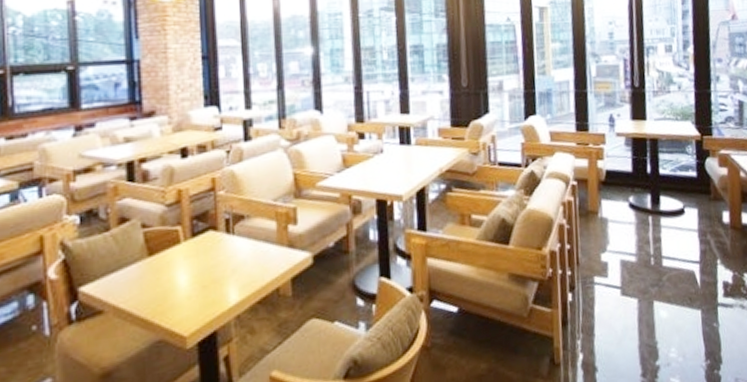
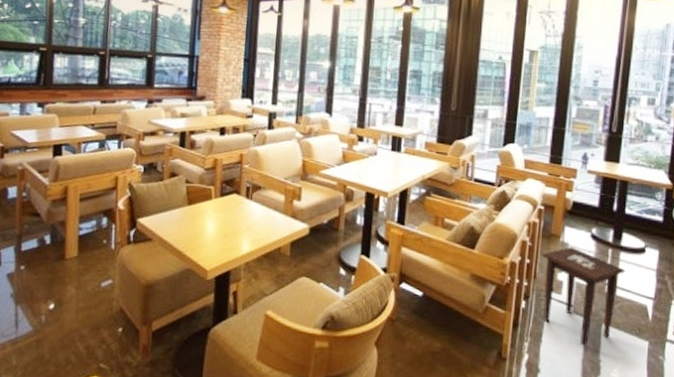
side table: none [581,221,669,330] -> present [541,246,626,346]

